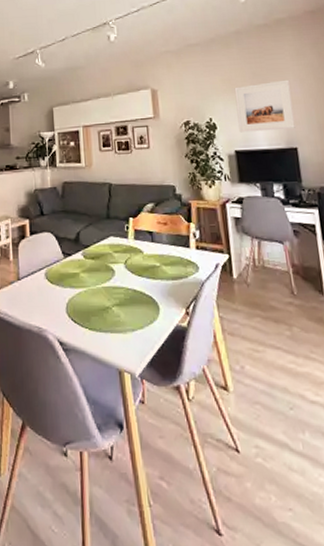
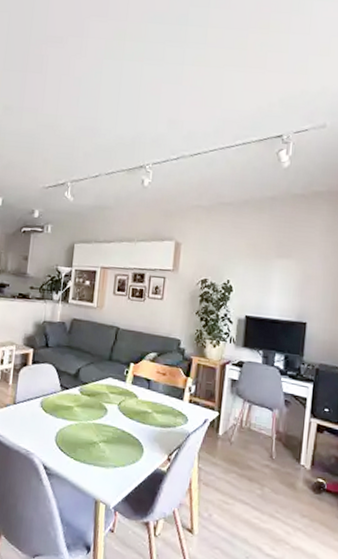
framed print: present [234,79,295,133] -> none [254,253,314,304]

